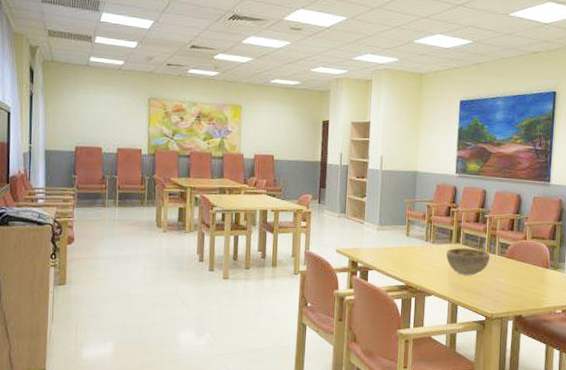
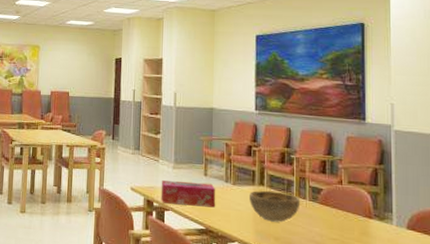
tissue box: none [365,241,417,265] -> present [161,180,216,208]

